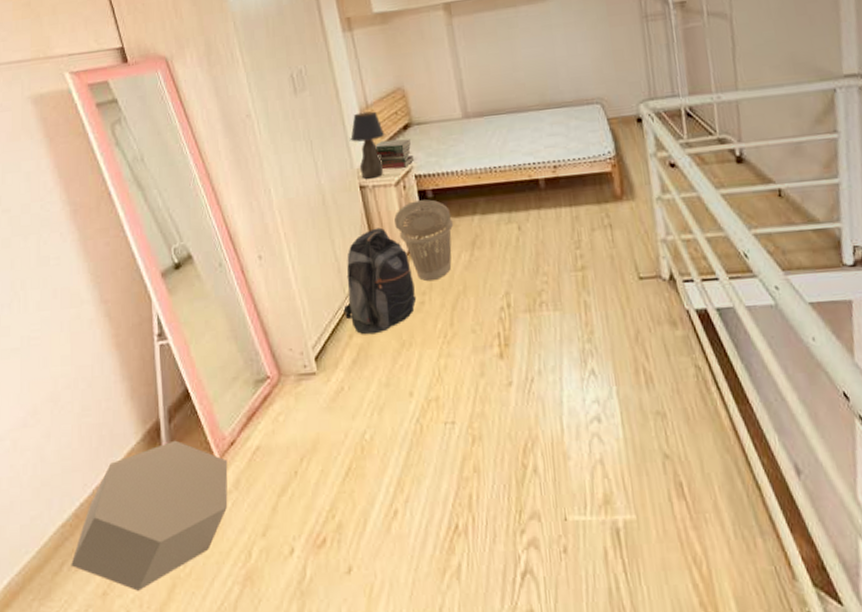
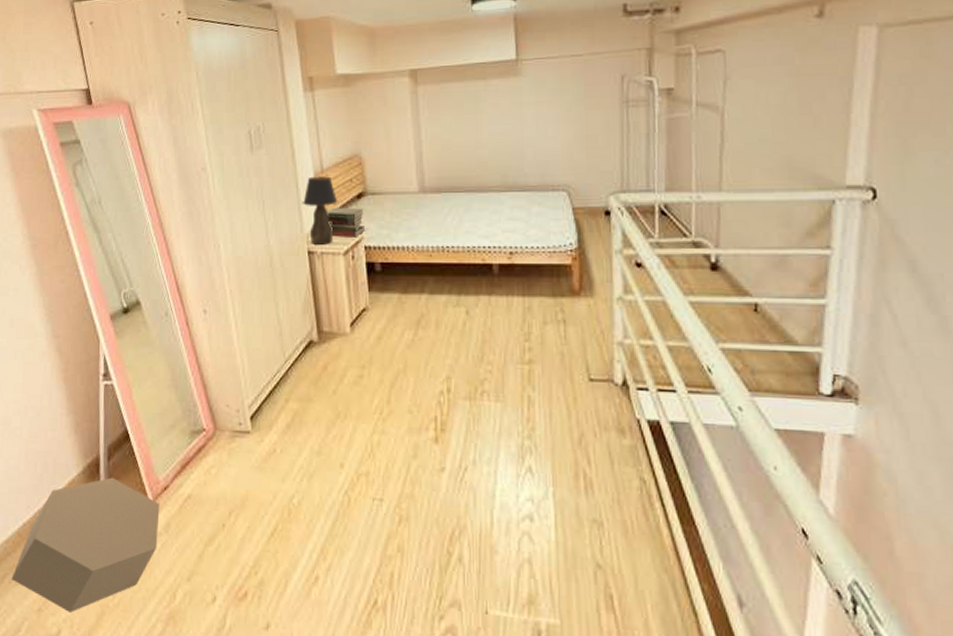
backpack: present [343,227,417,335] -> none [282,295,355,402]
laundry basket: present [393,199,454,282] -> none [339,272,400,356]

